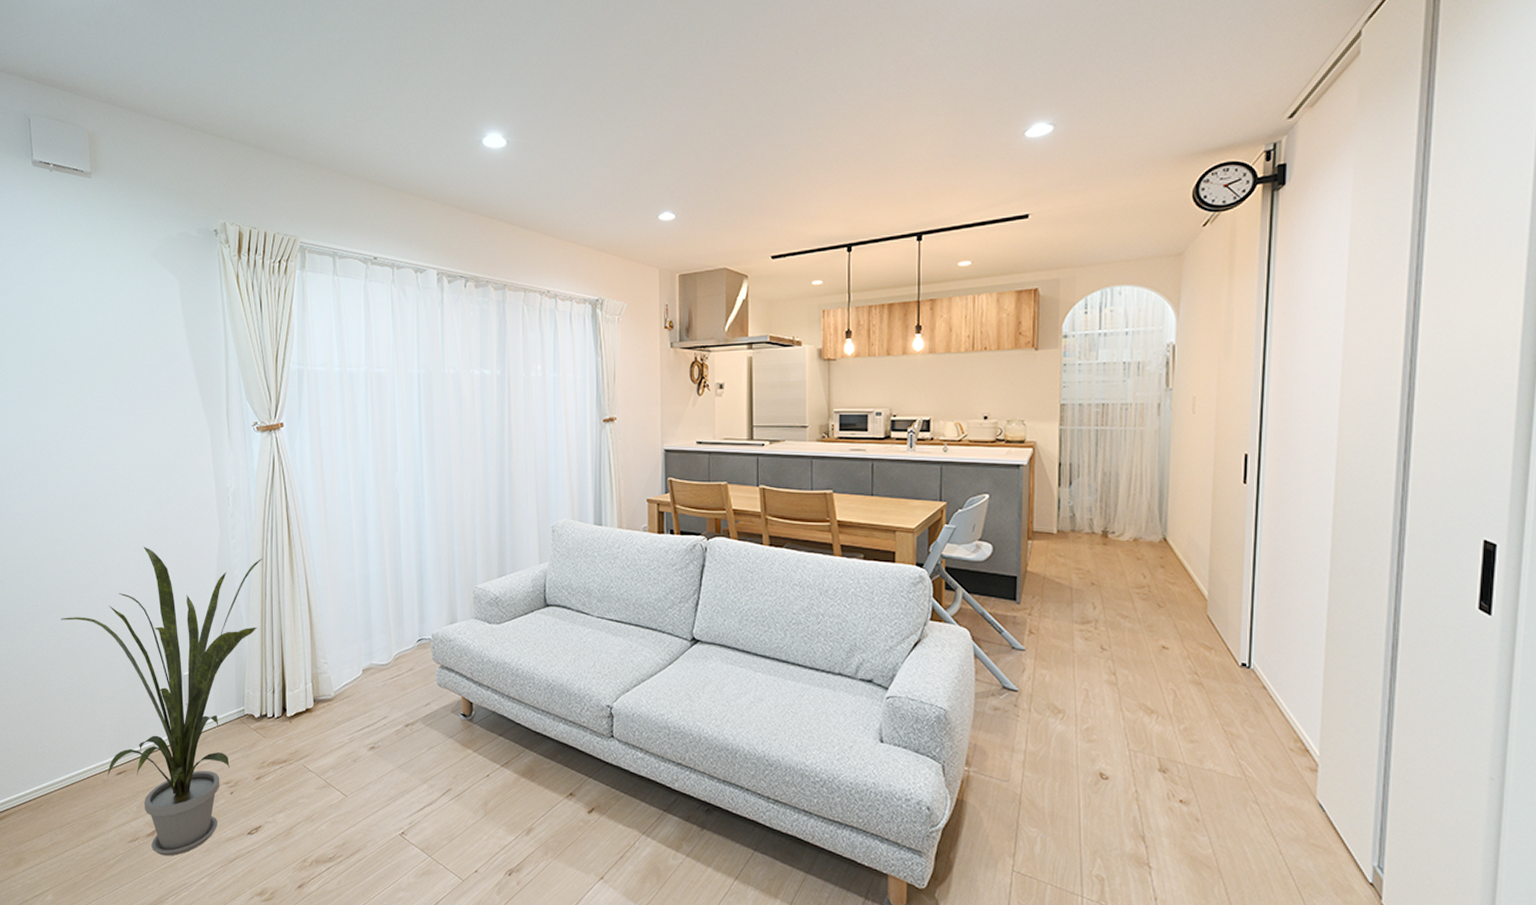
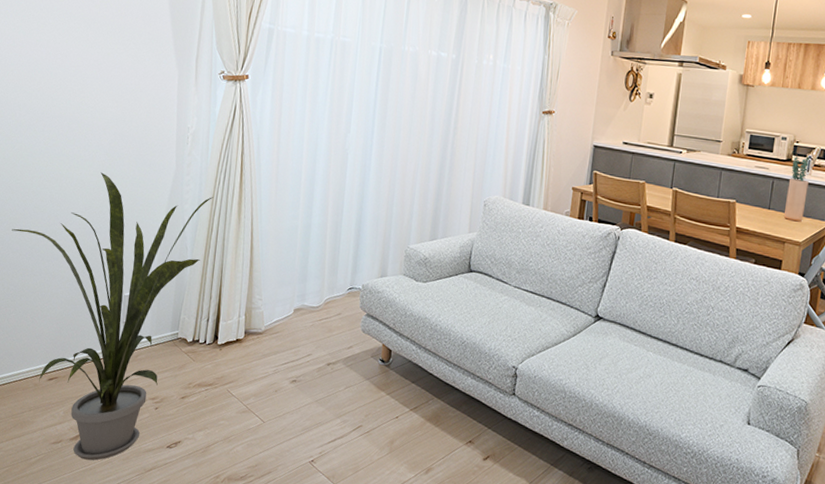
vase: none [889,426,914,506] -> present [783,153,811,222]

